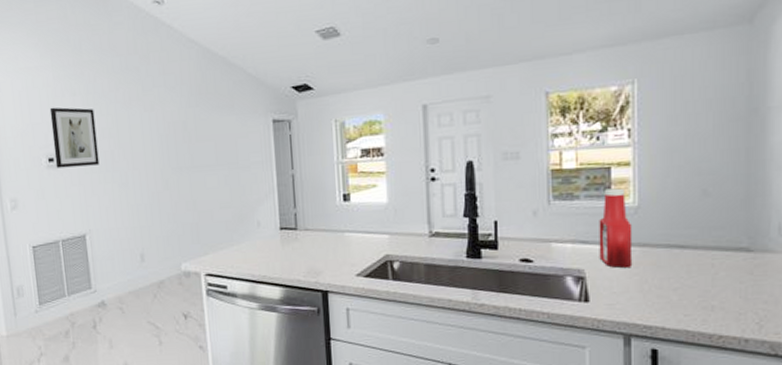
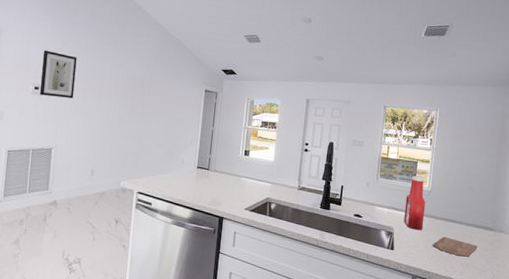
cutting board: none [651,271,727,297] -> present [433,236,478,257]

